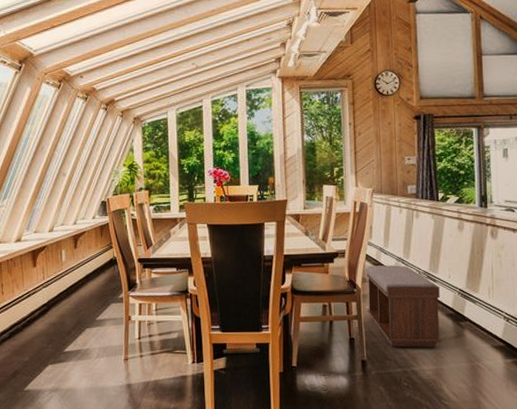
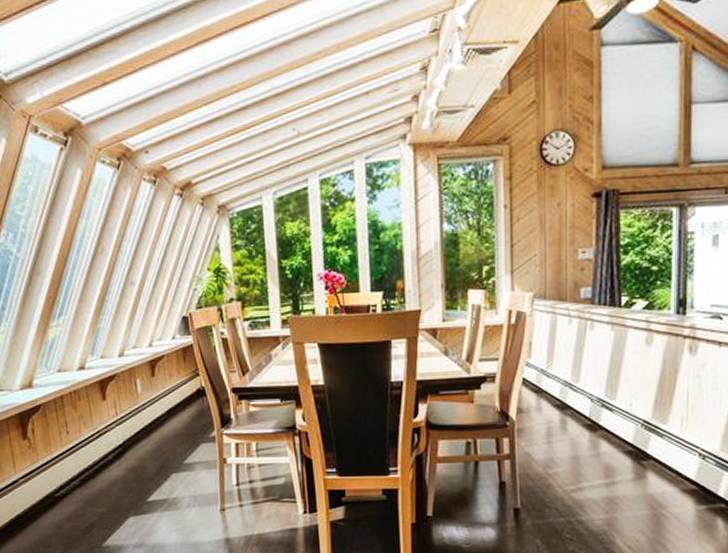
bench: present [366,265,441,348] -> none [522,391,617,493]

